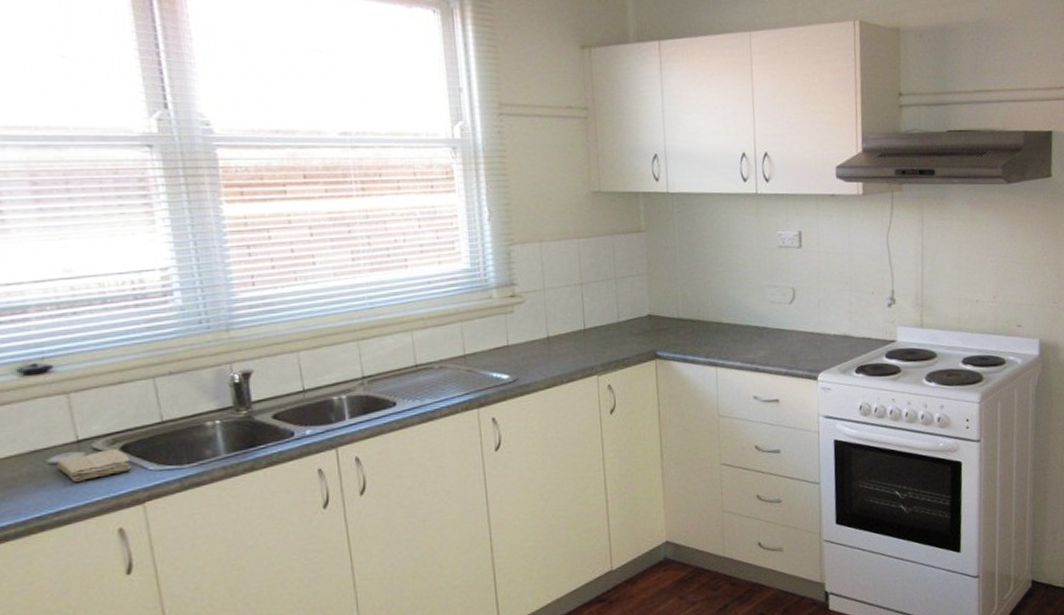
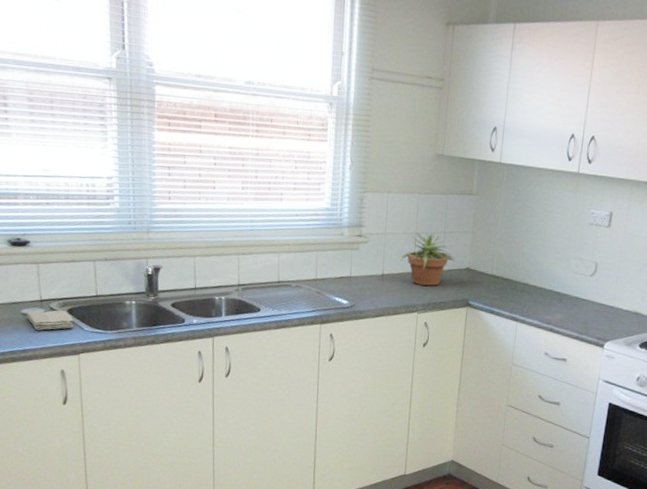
potted plant: none [567,282,632,343] -> present [401,232,455,286]

